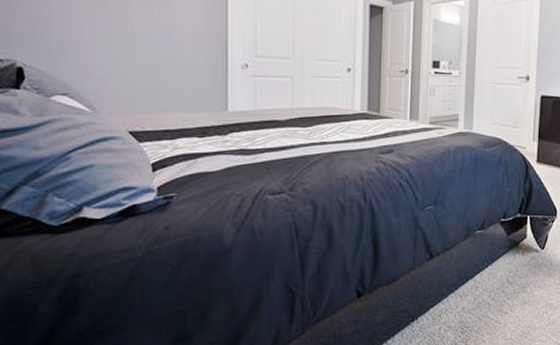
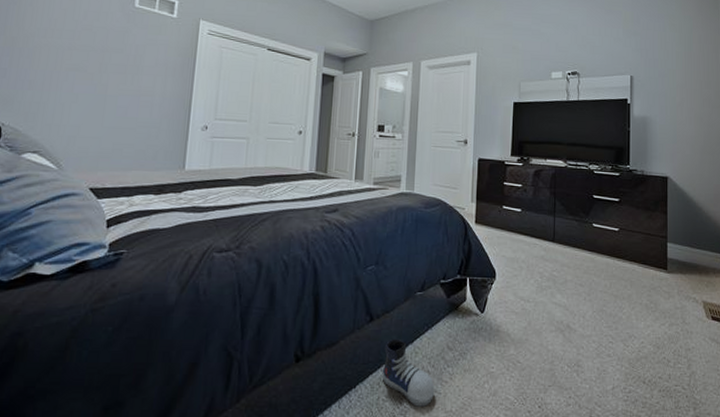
shoe: none [443,274,495,335] -> present [382,338,435,407]

